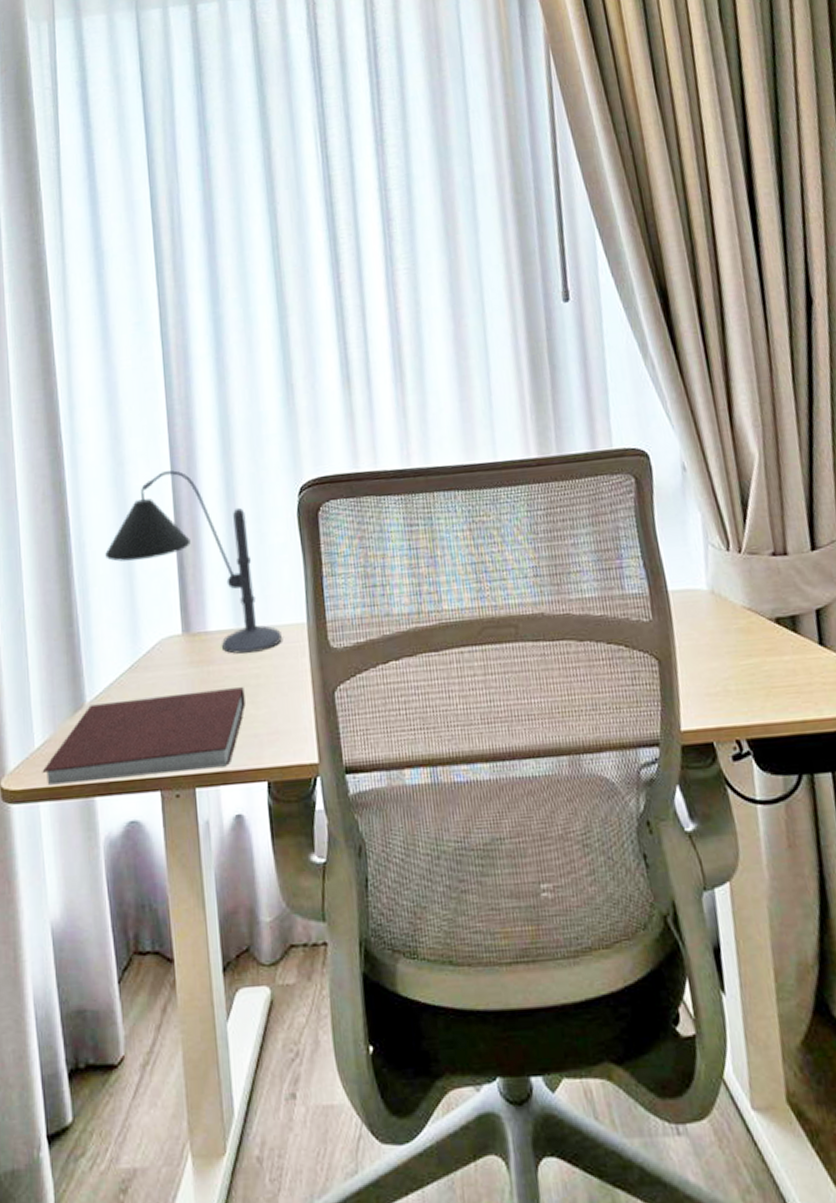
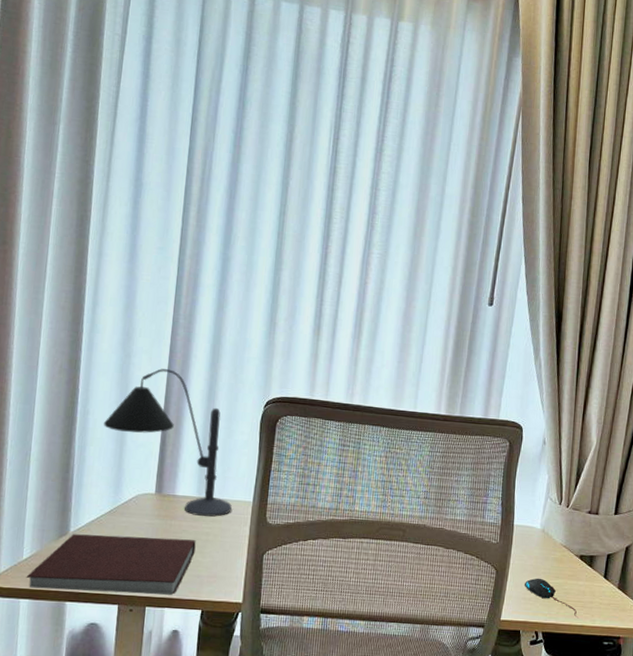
mouse: none [702,660,796,711] -> present [524,578,578,619]

